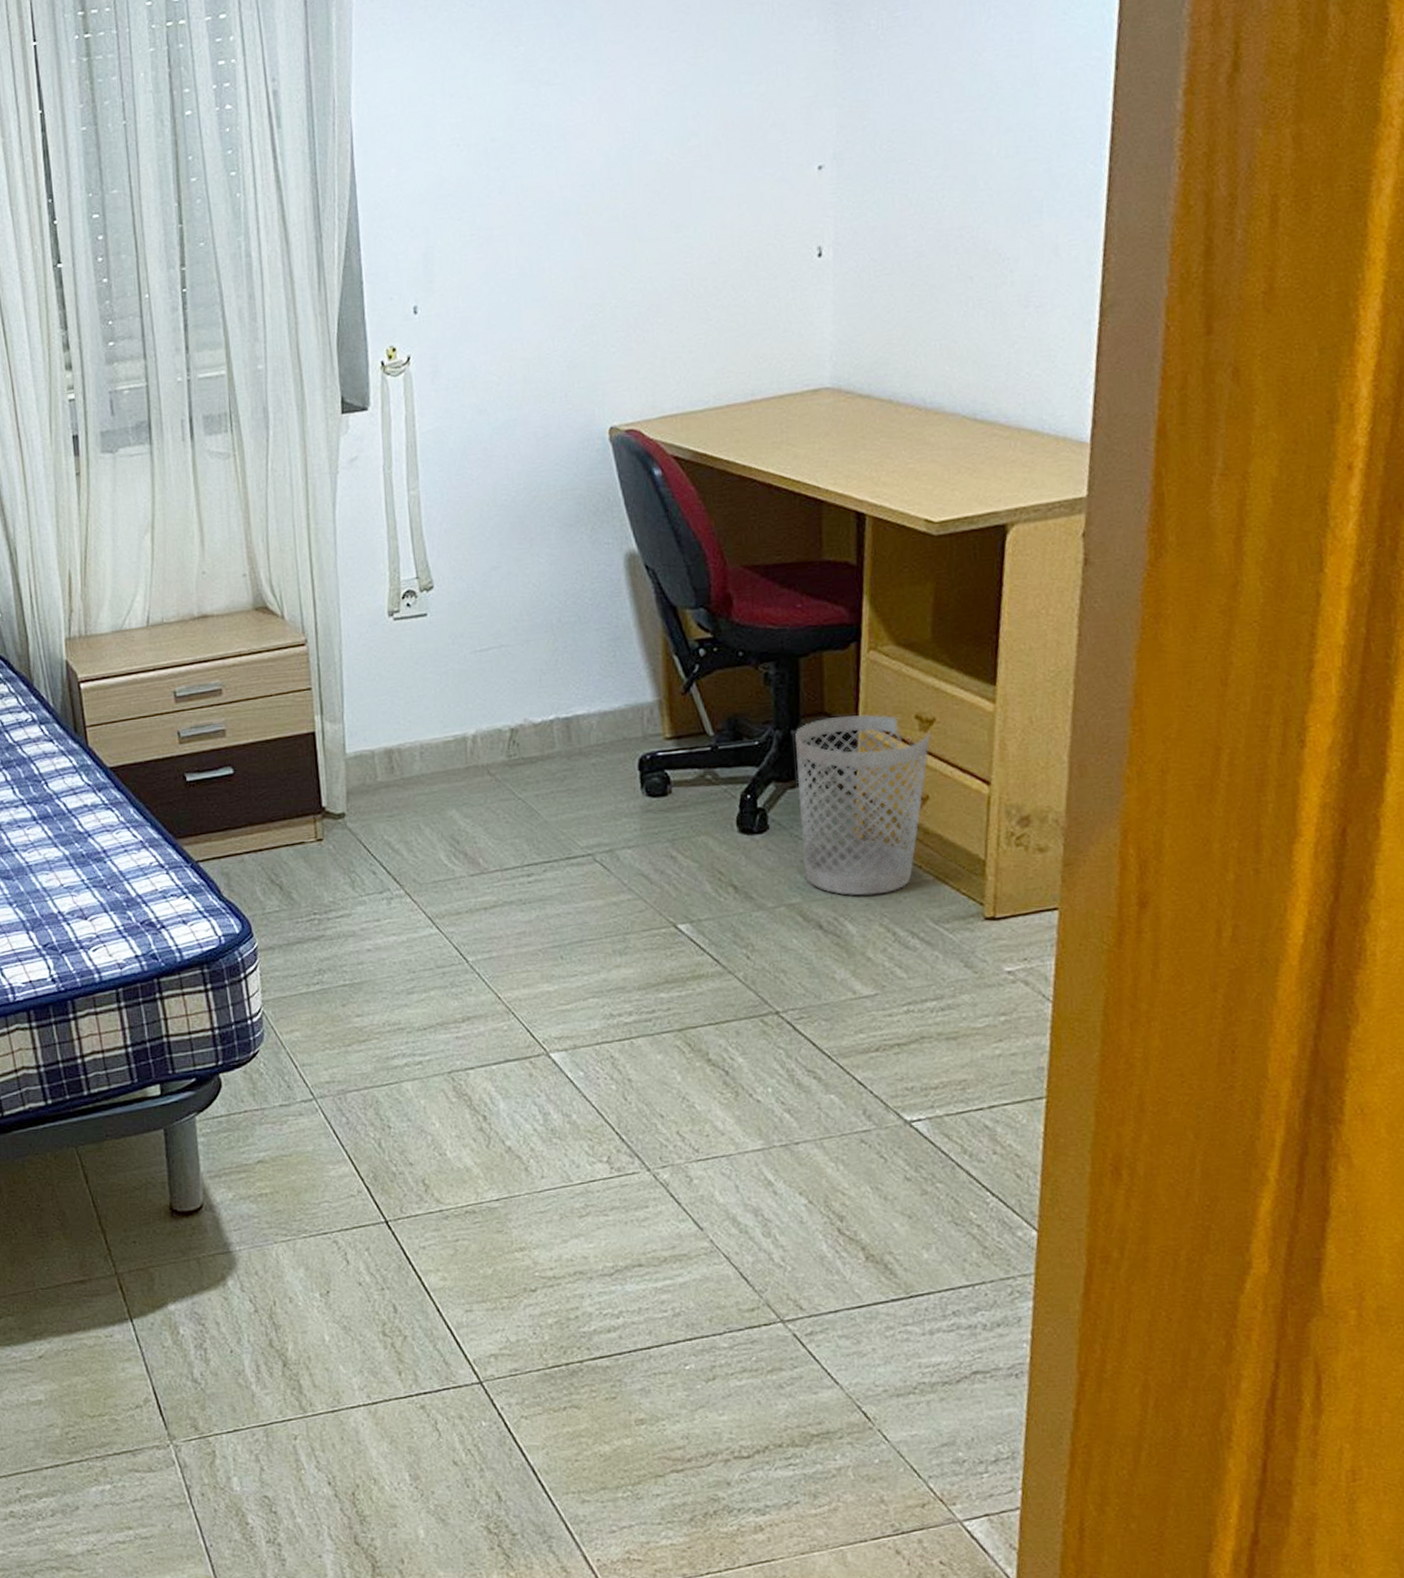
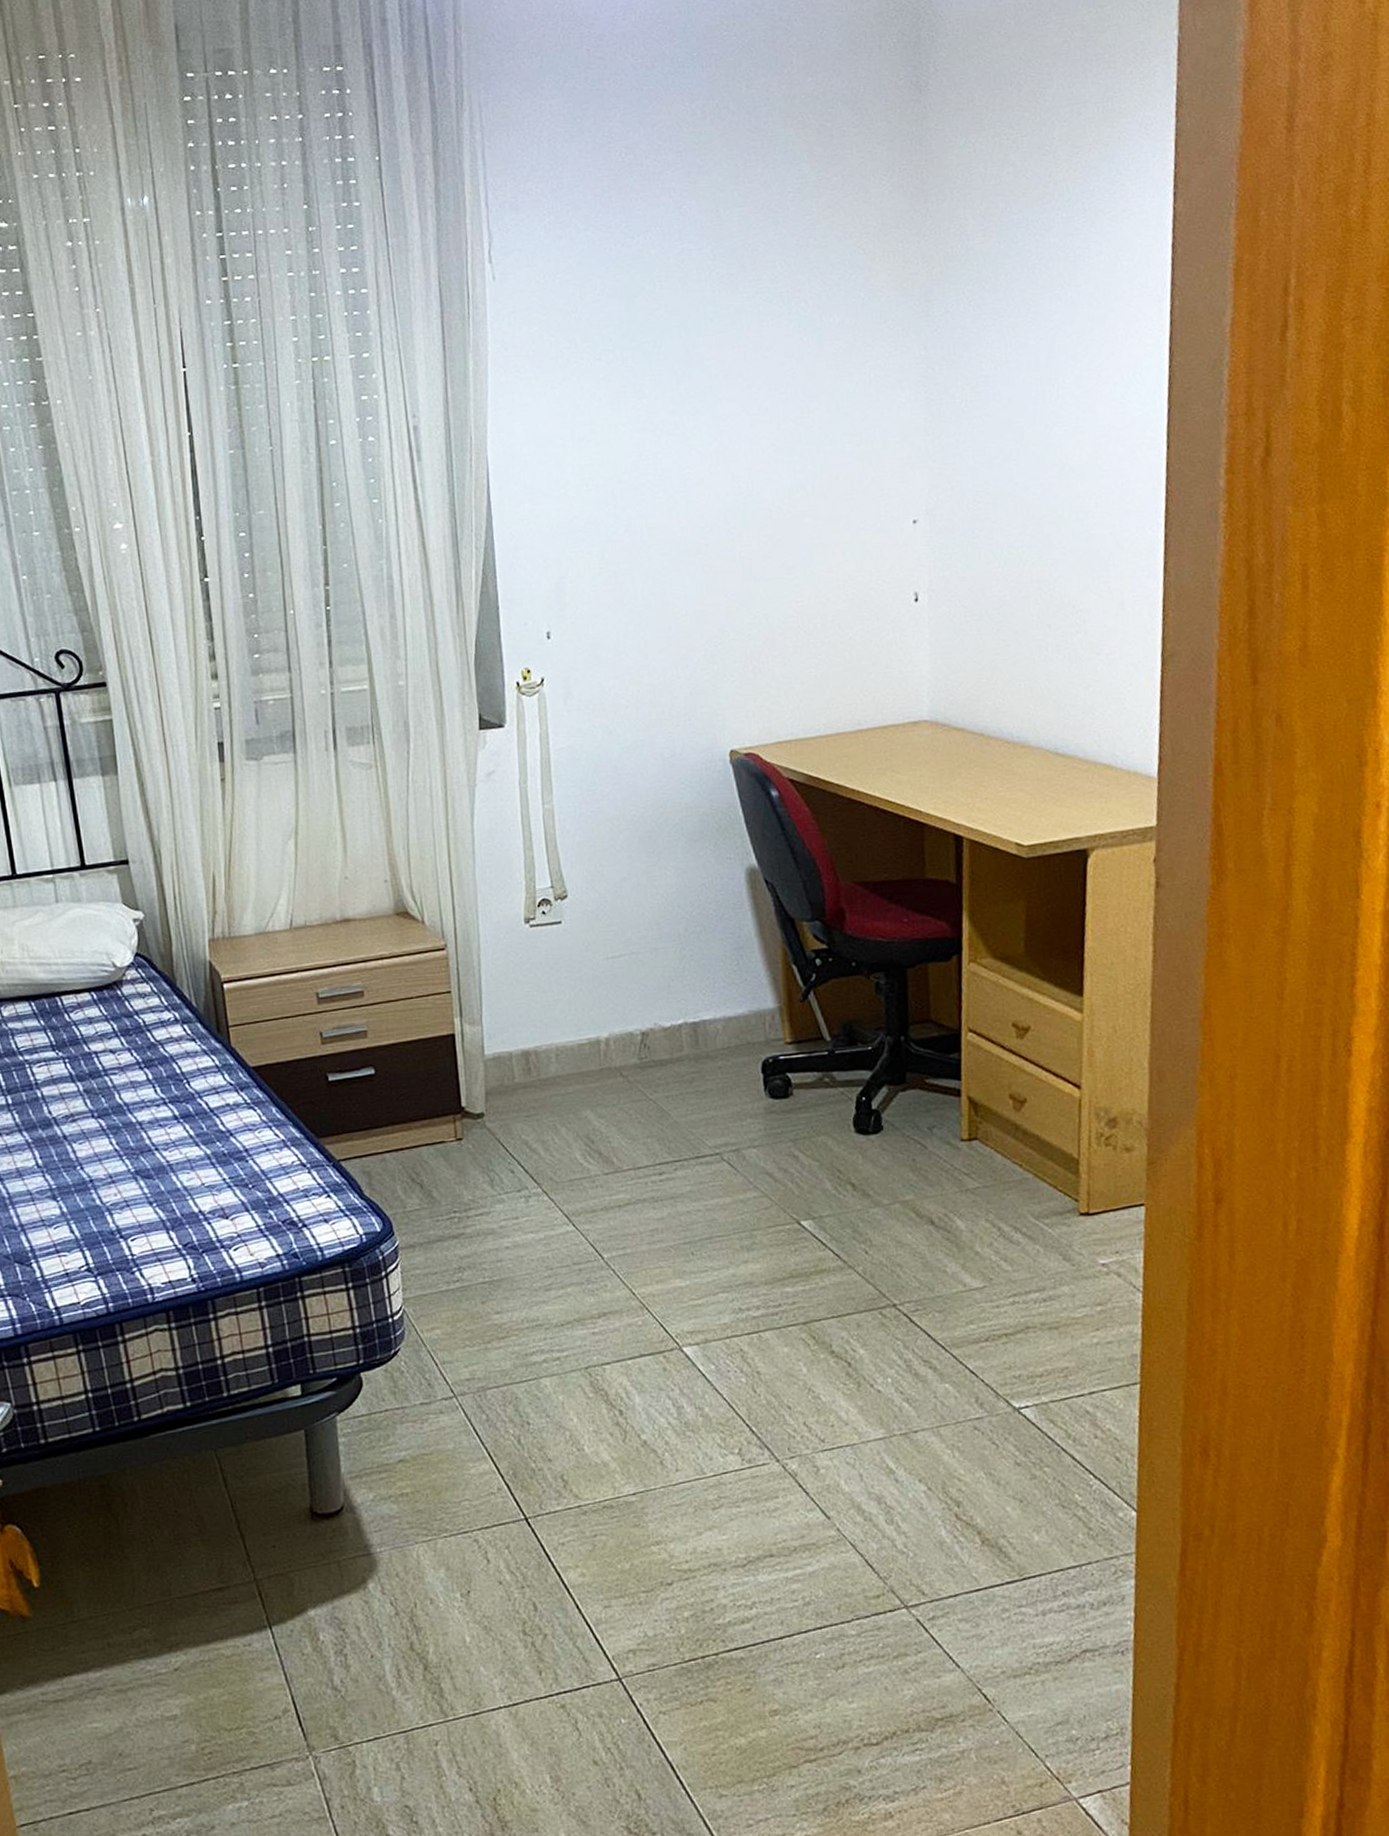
wastebasket: present [795,714,931,896] -> none [905,1022,1027,1193]

